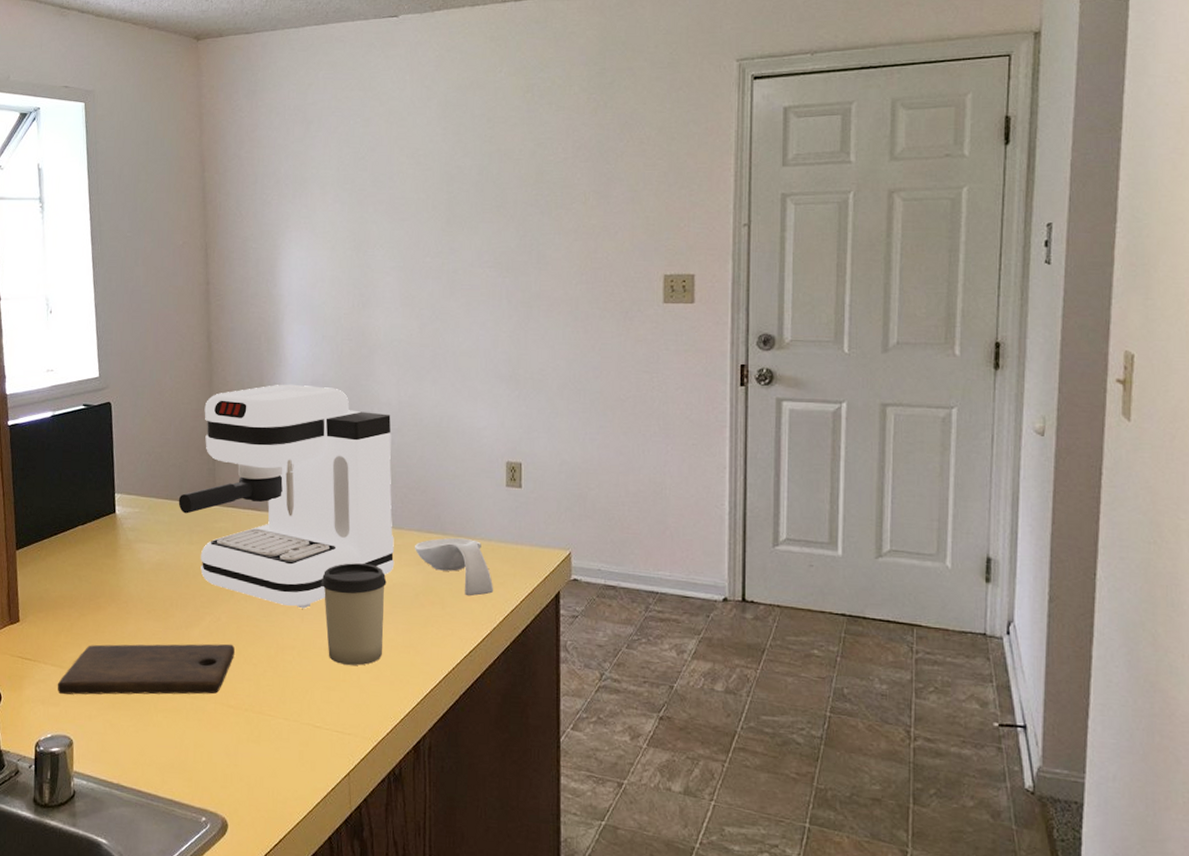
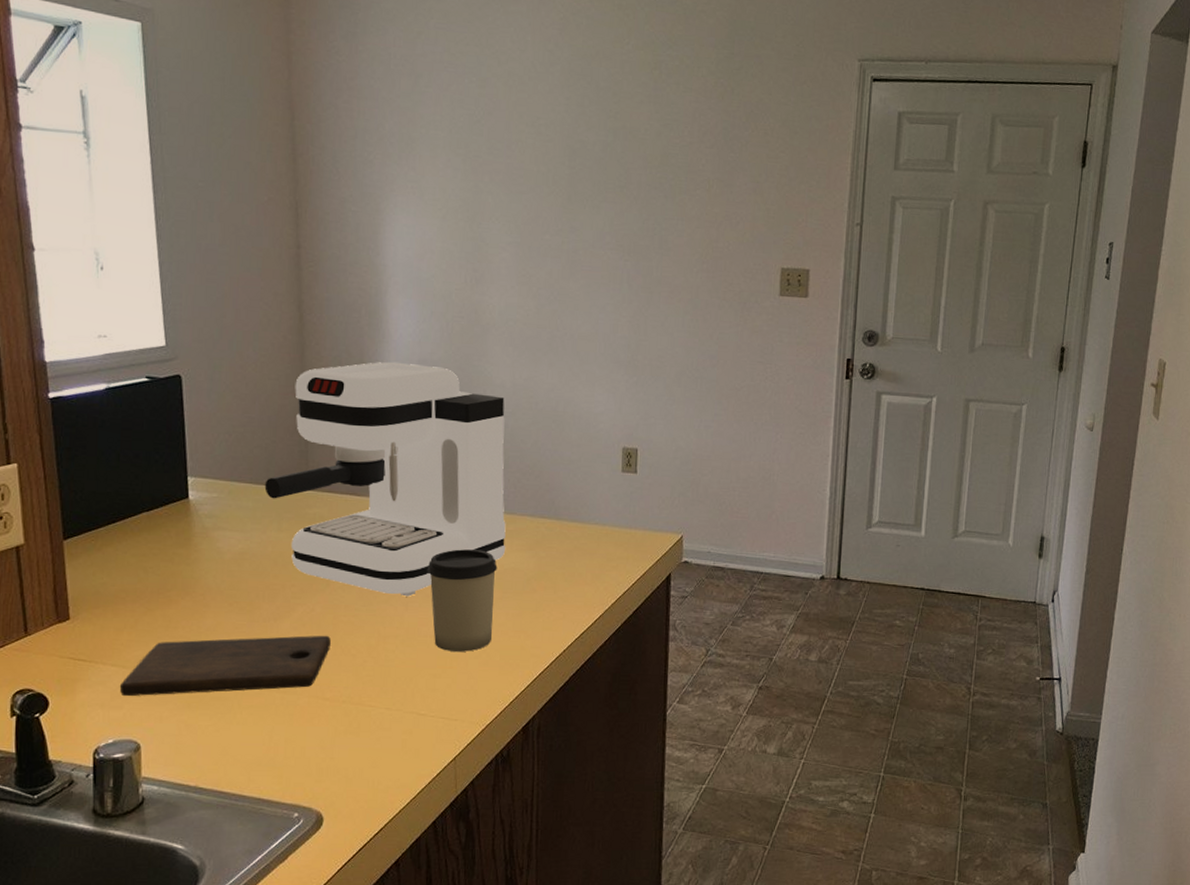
spoon rest: present [415,537,493,597] -> none [527,522,606,580]

